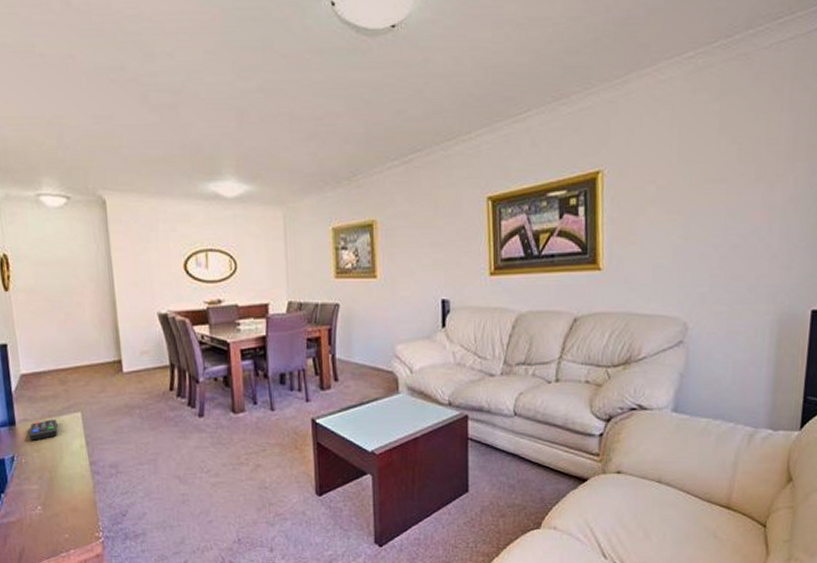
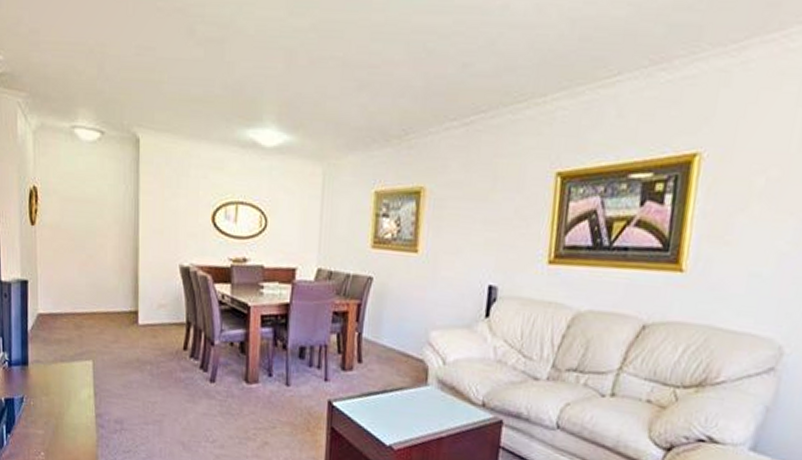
remote control: present [29,419,58,441] -> none [40,364,68,384]

